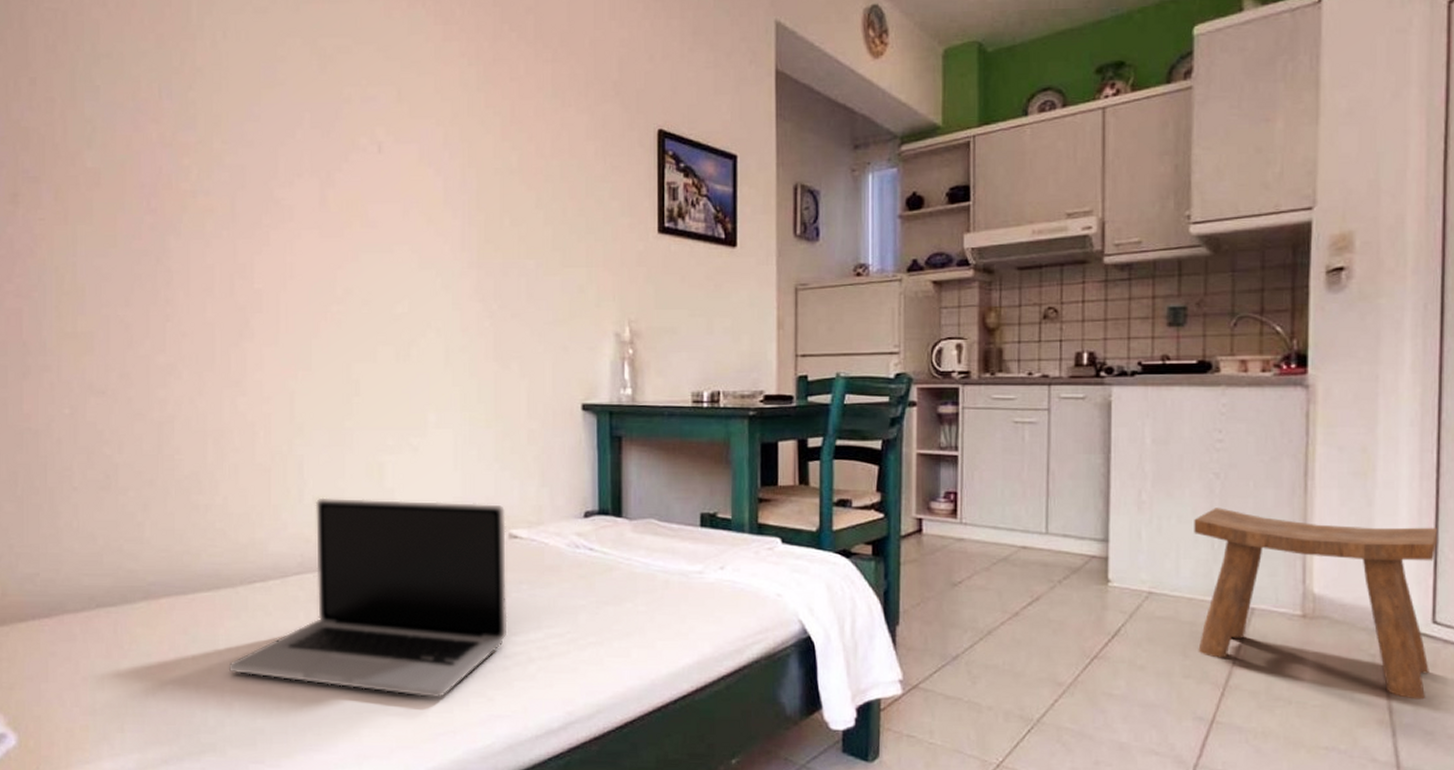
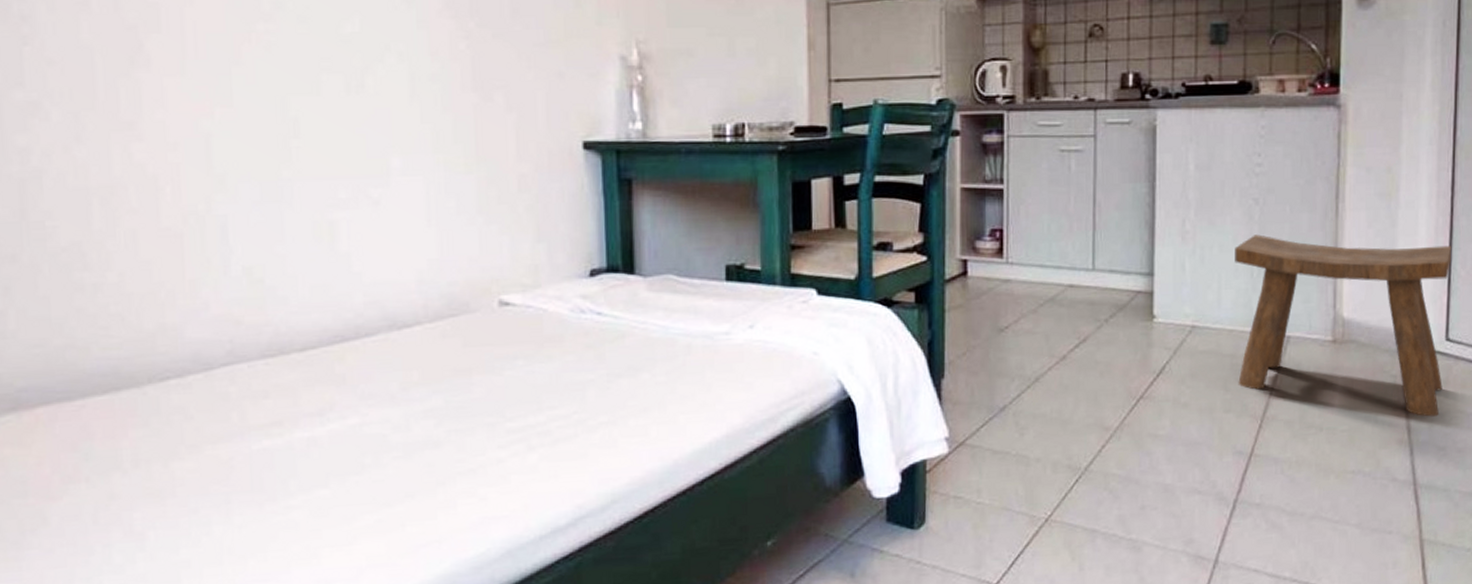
laptop: present [228,497,508,698] -> none [137,265,501,503]

